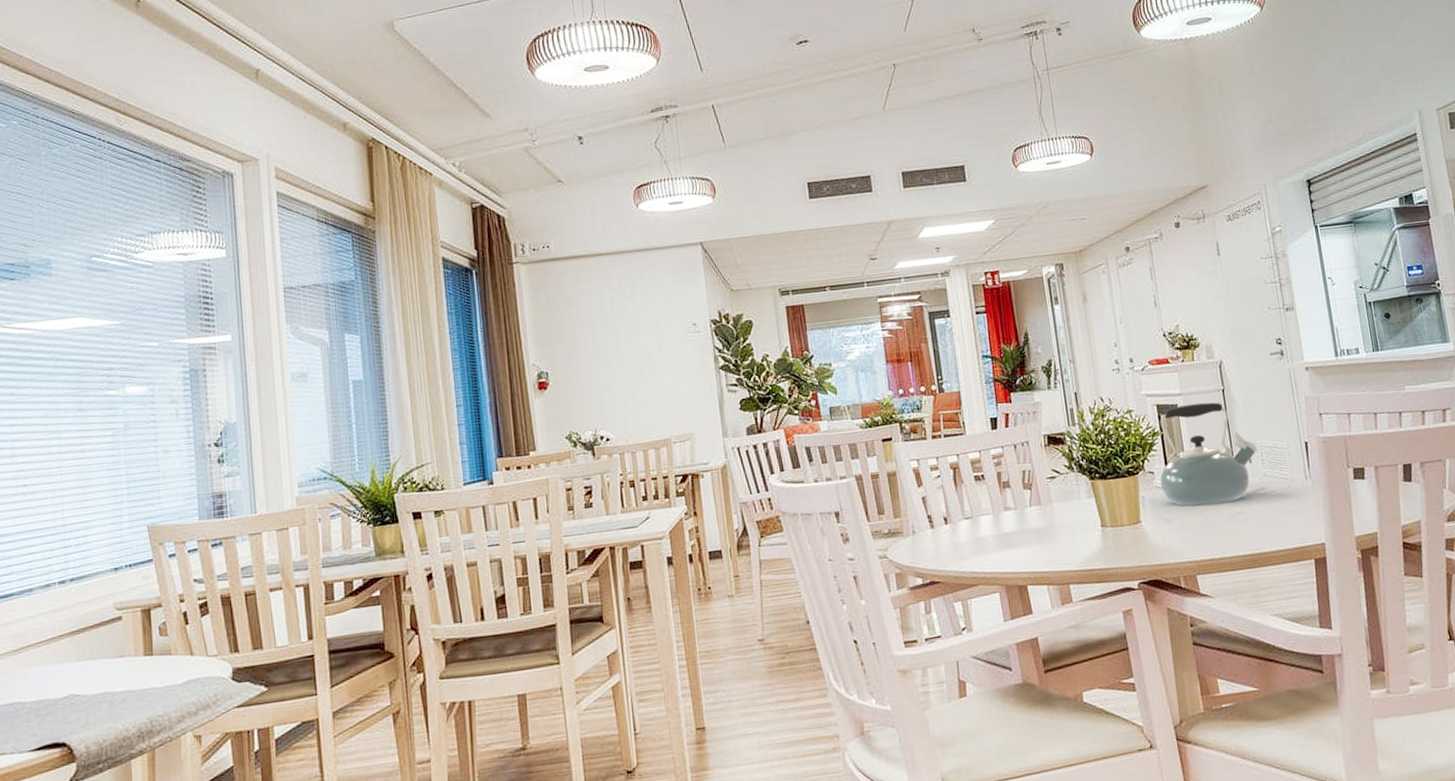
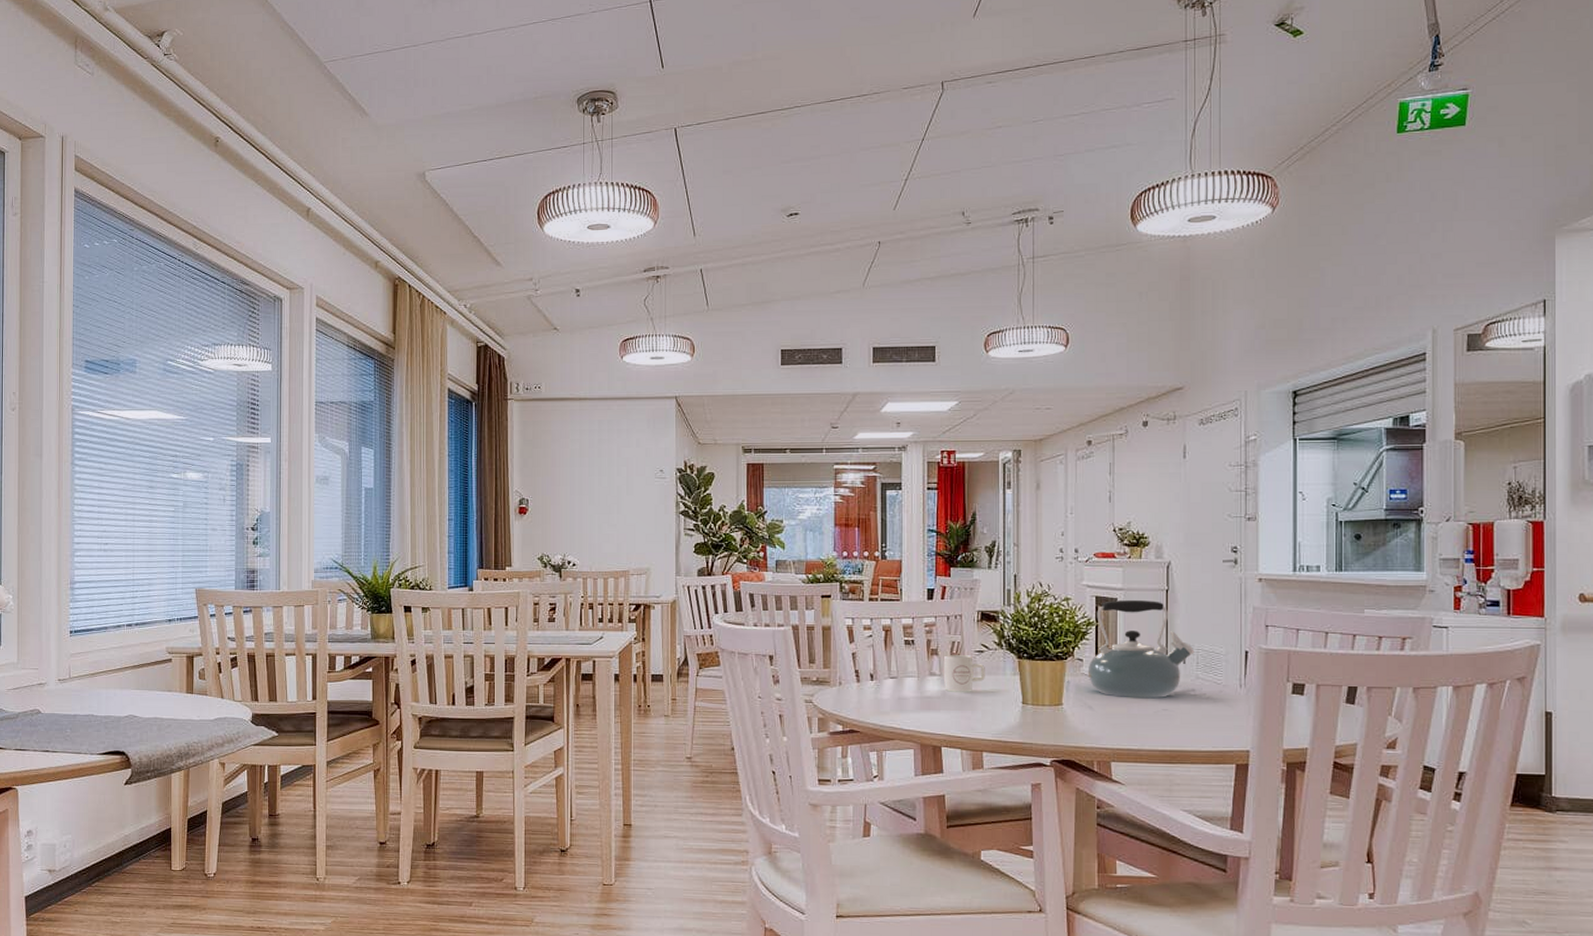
mug: none [1016,483,1061,526] -> present [943,655,985,692]

